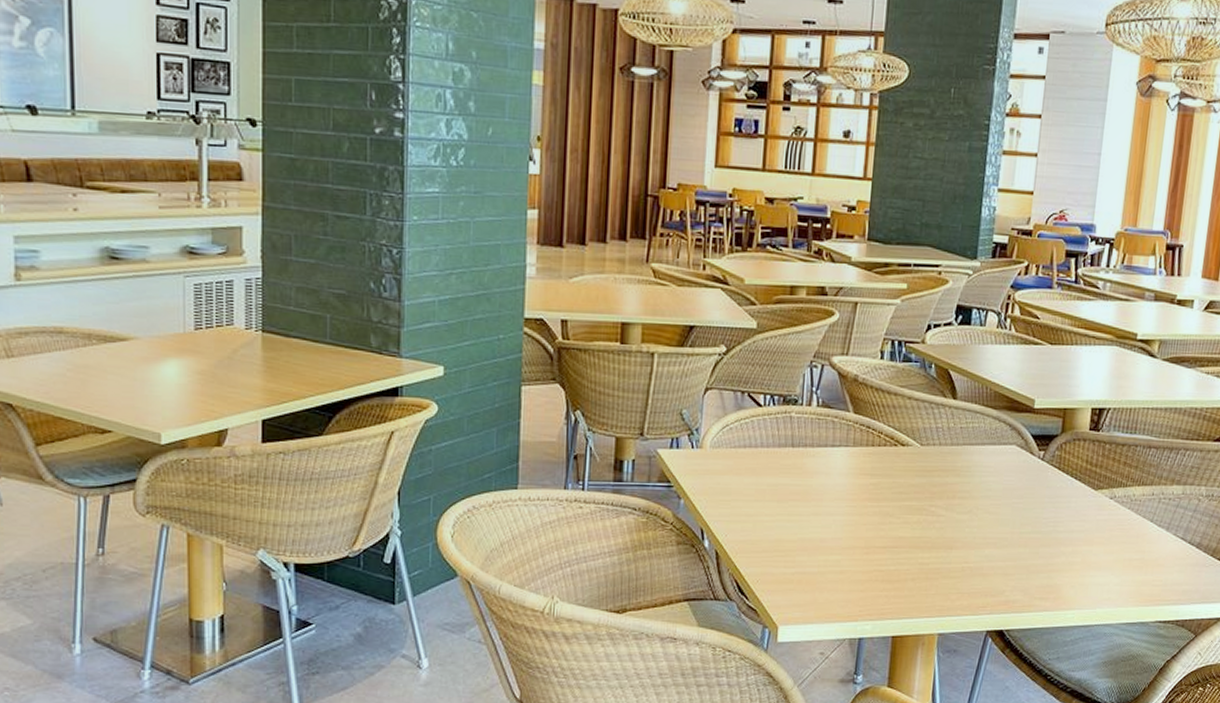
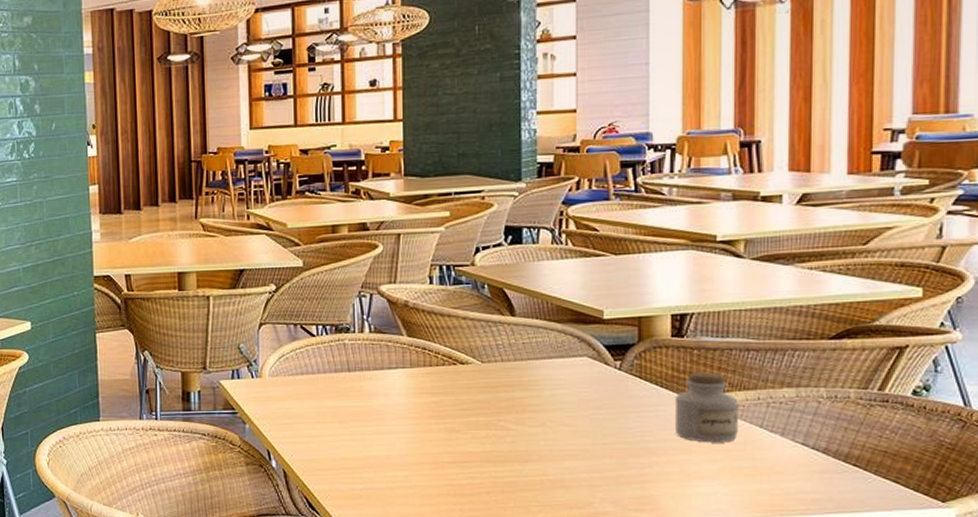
jar: none [1081,466,1137,535] -> present [674,372,738,443]

